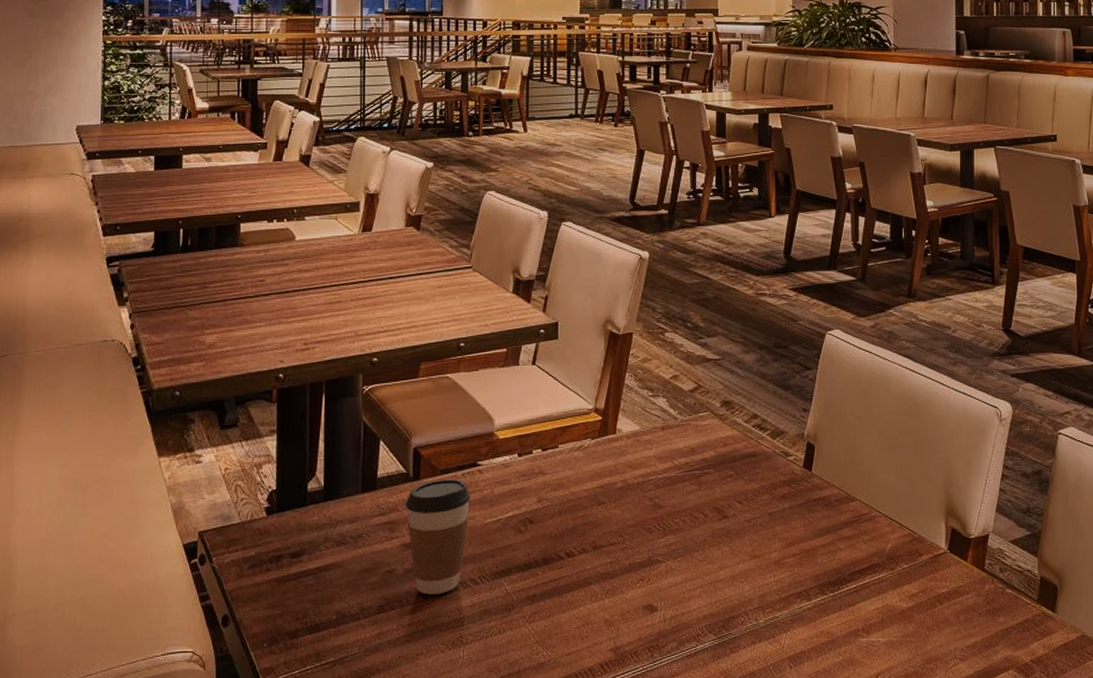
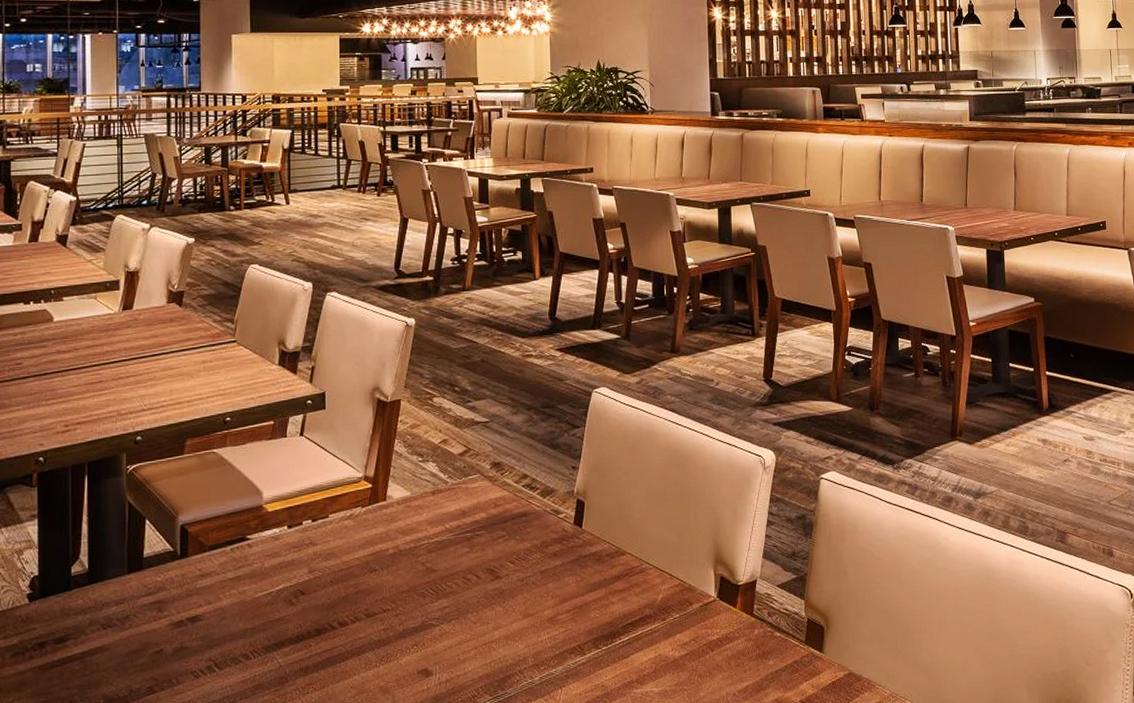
coffee cup: present [405,478,471,595] -> none [173,554,241,673]

